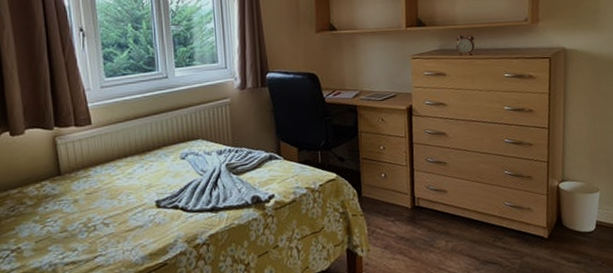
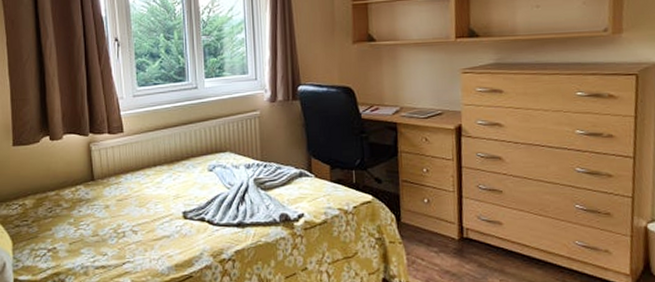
alarm clock: present [456,32,475,55] -> none [516,43,540,70]

